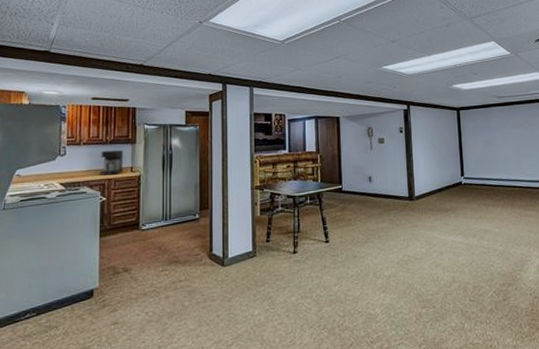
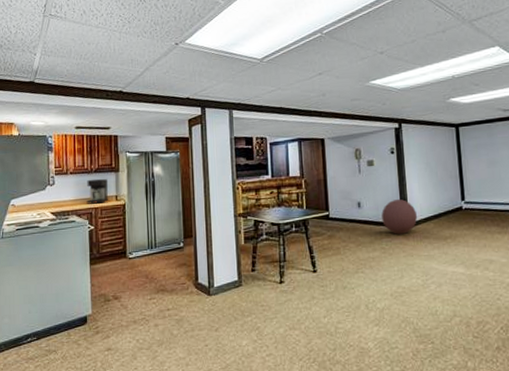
exercise ball: none [390,175,422,207] -> present [381,199,417,234]

